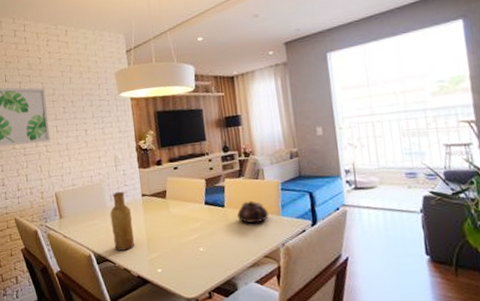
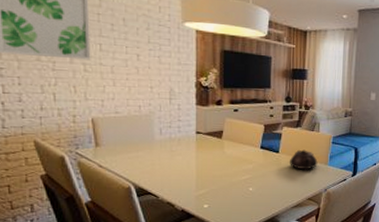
vase: present [110,191,134,251] -> none [158,126,183,185]

